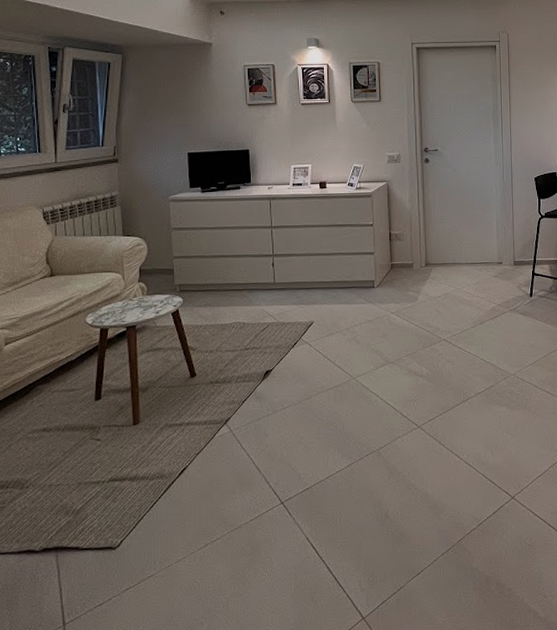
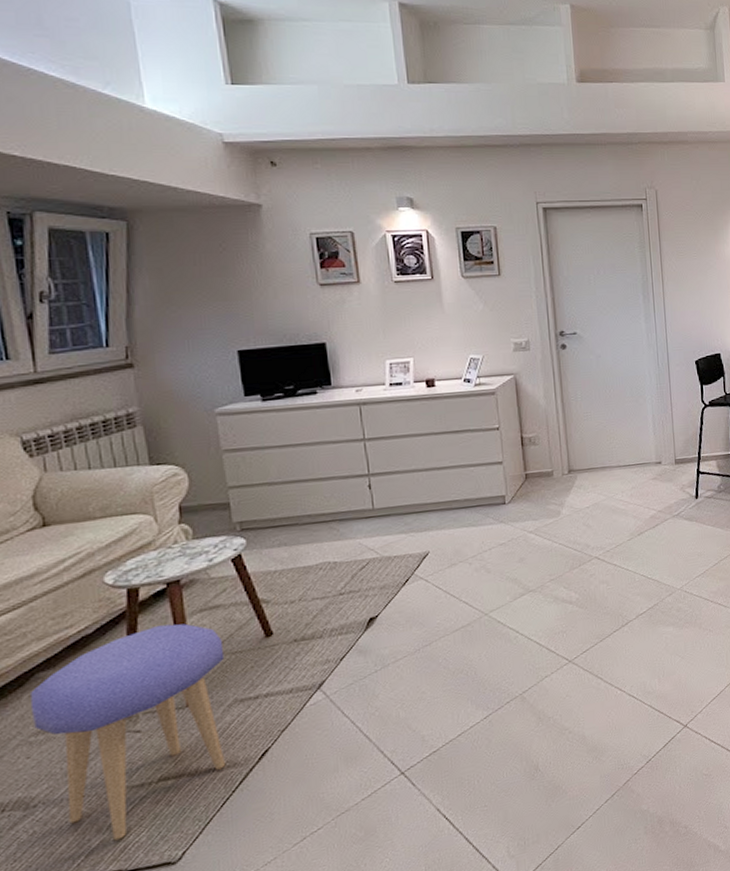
stool: none [32,359,161,523] -> present [31,623,225,841]

